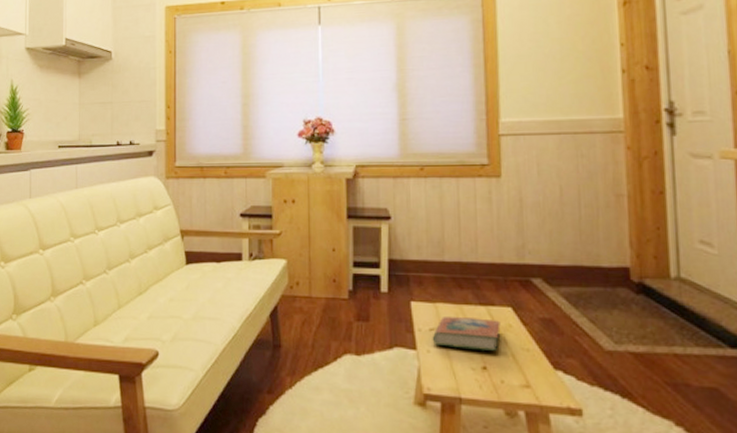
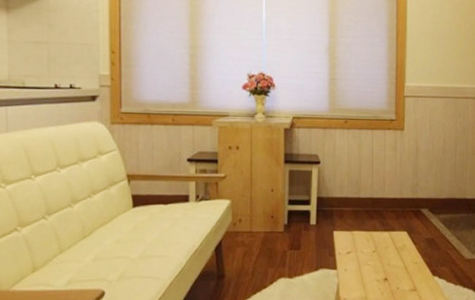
book: present [432,317,501,351] -> none [348,241,398,266]

